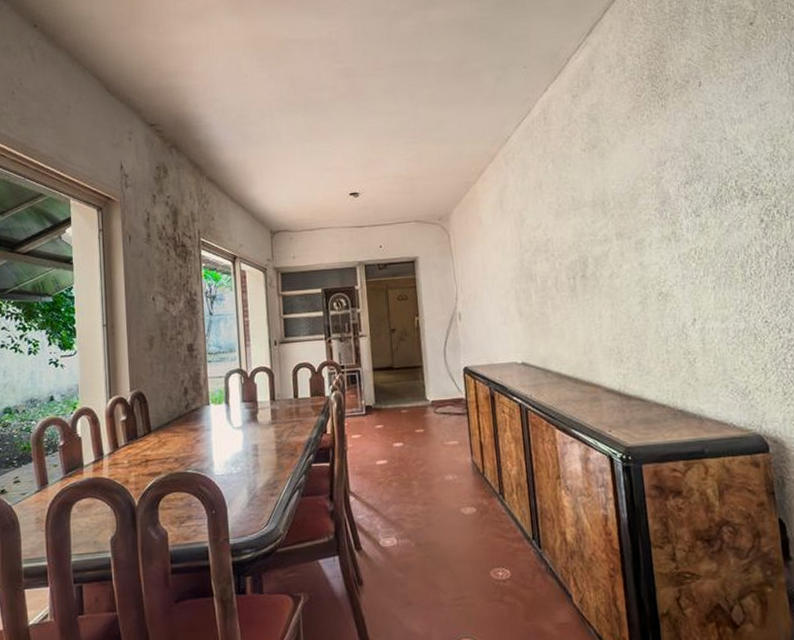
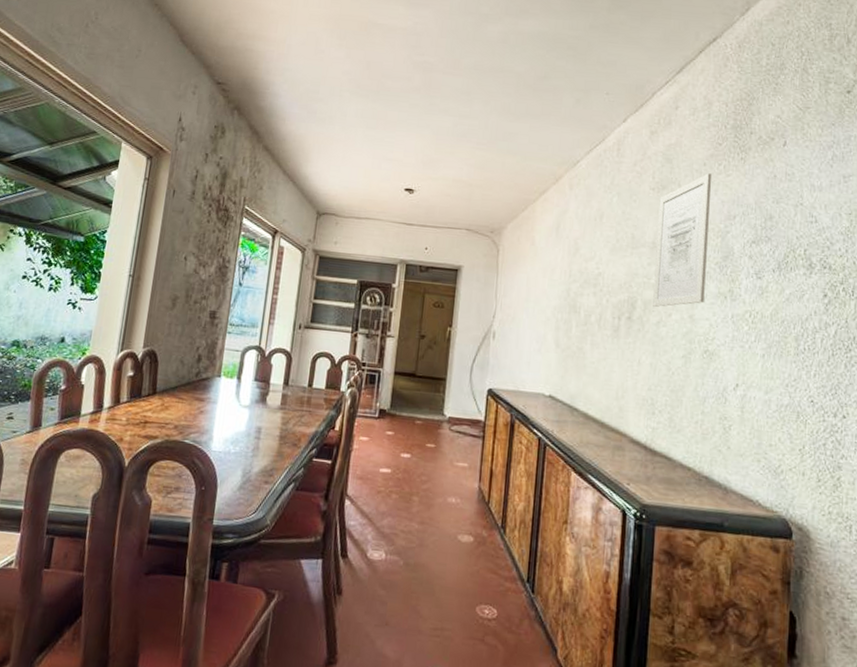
wall art: none [592,125,650,261] -> present [653,173,713,307]

